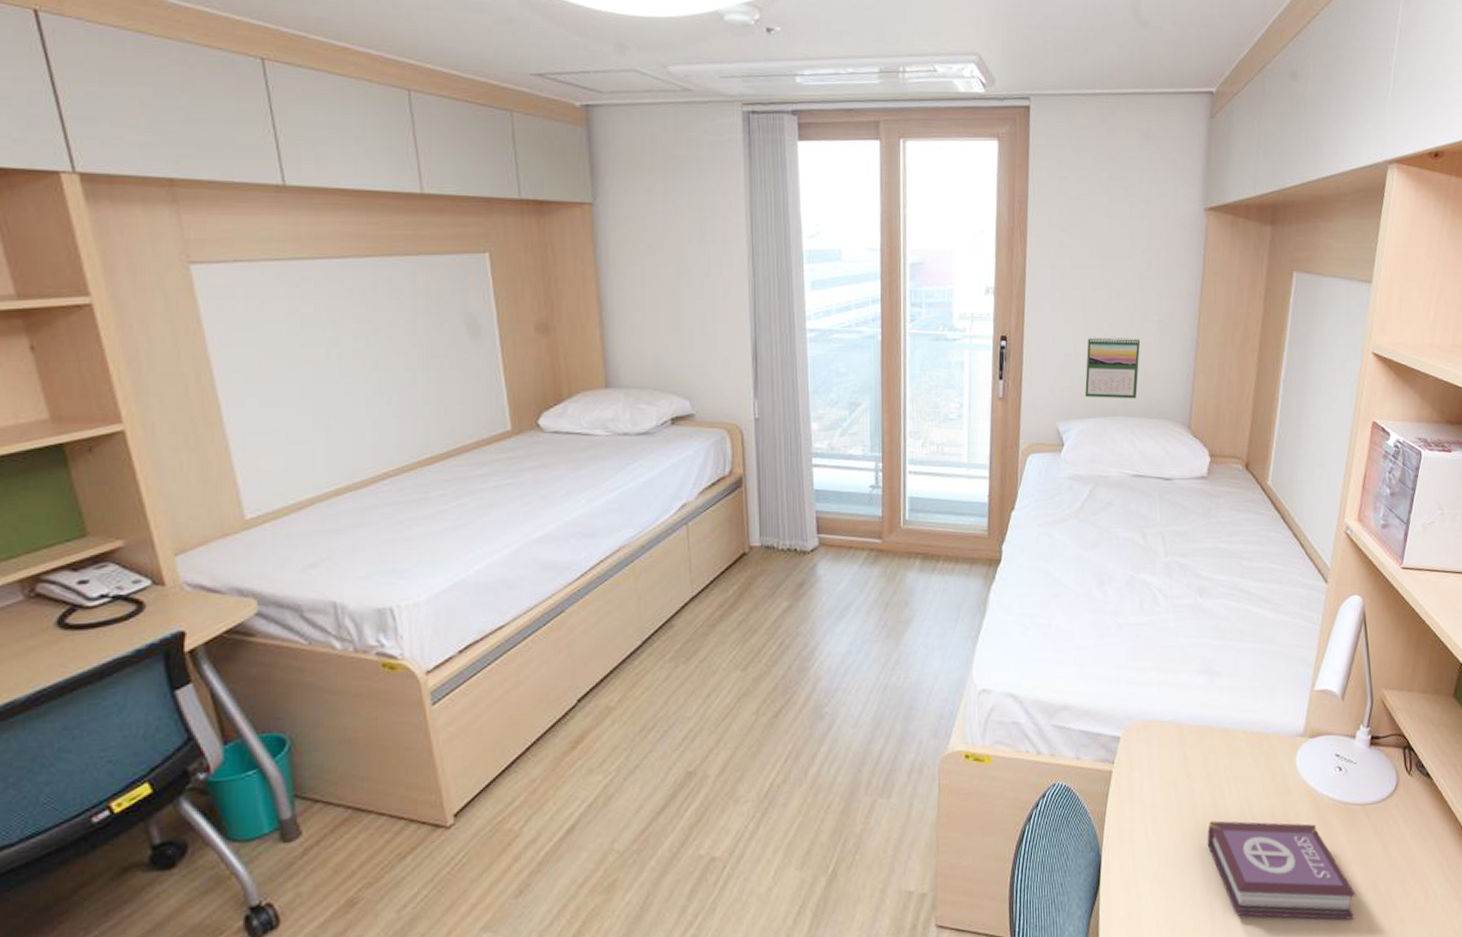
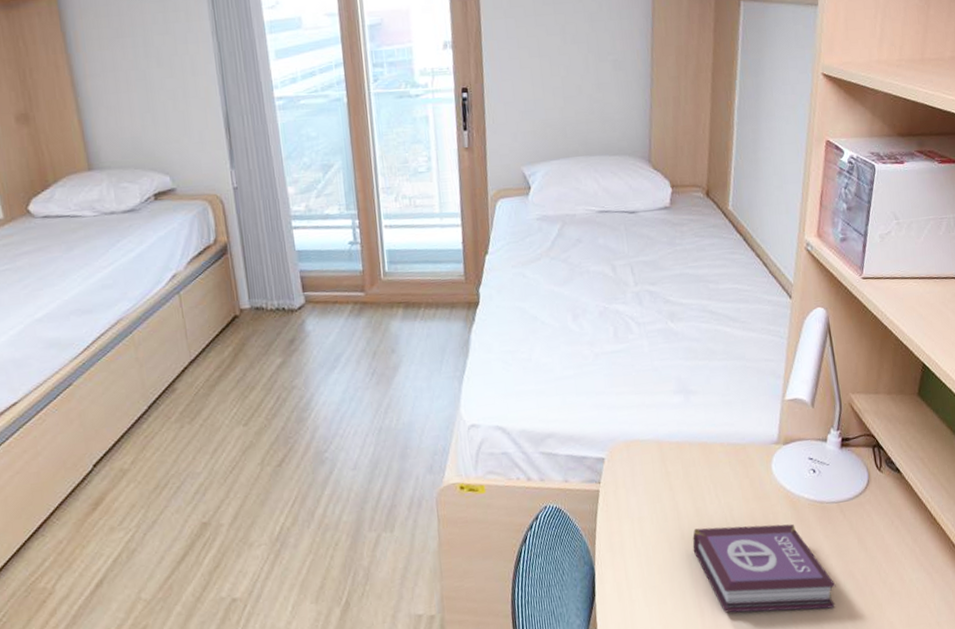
calendar: present [1085,336,1140,399] -> none [545,78,598,140]

